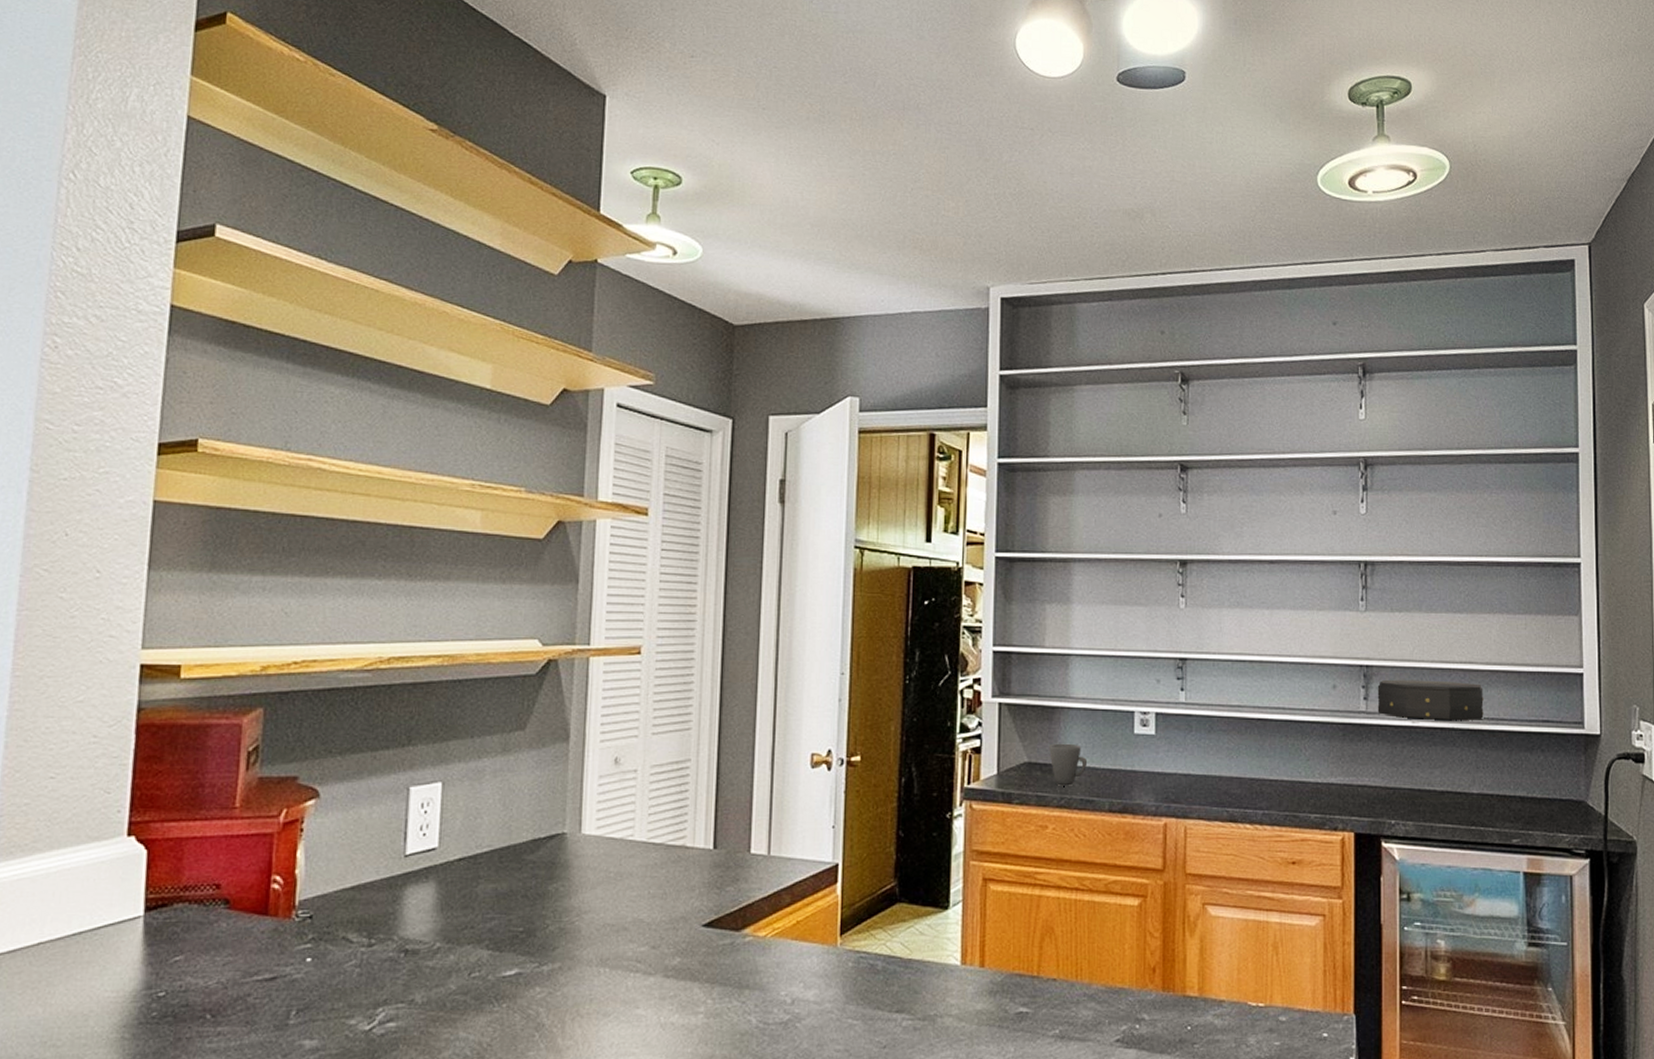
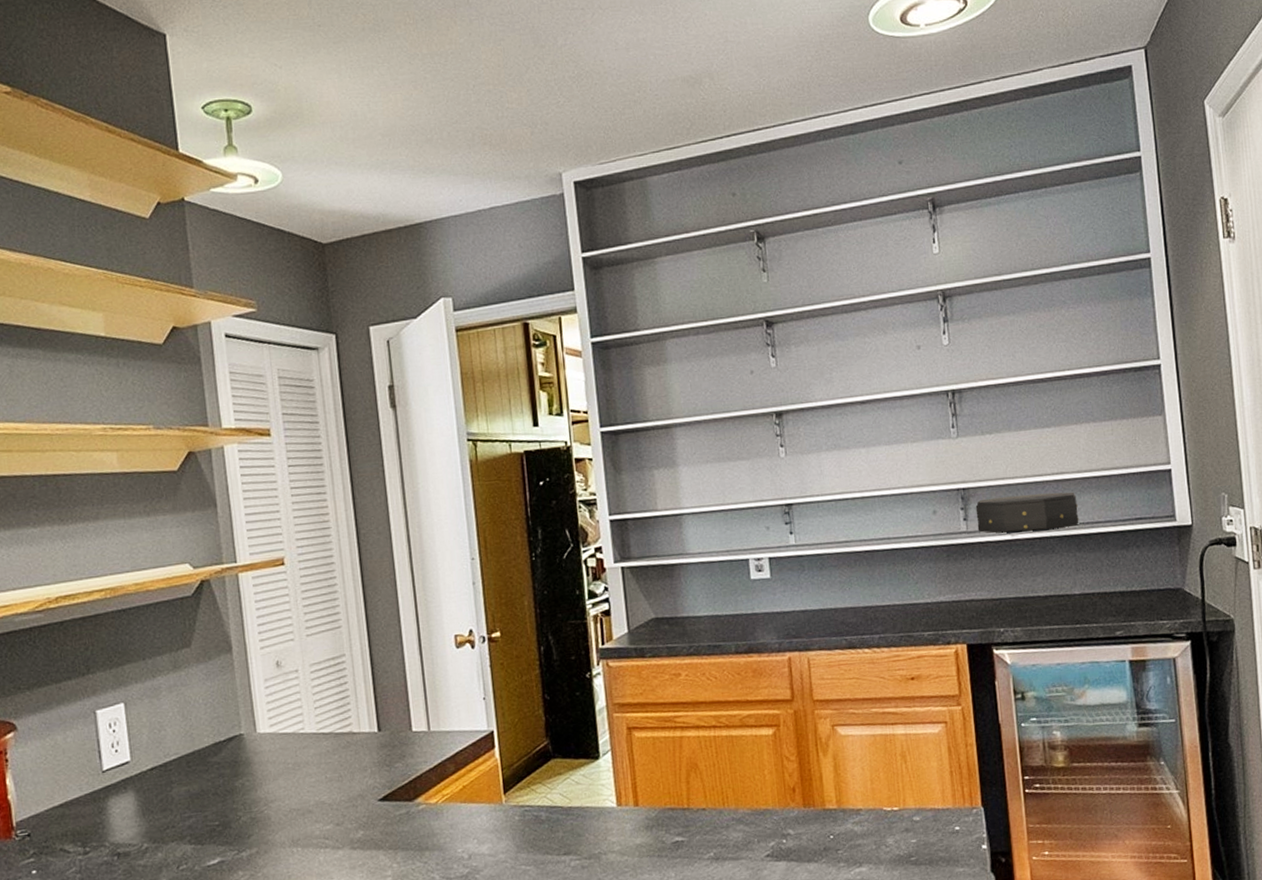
mug: present [1049,743,1087,786] -> none [673,596,710,636]

